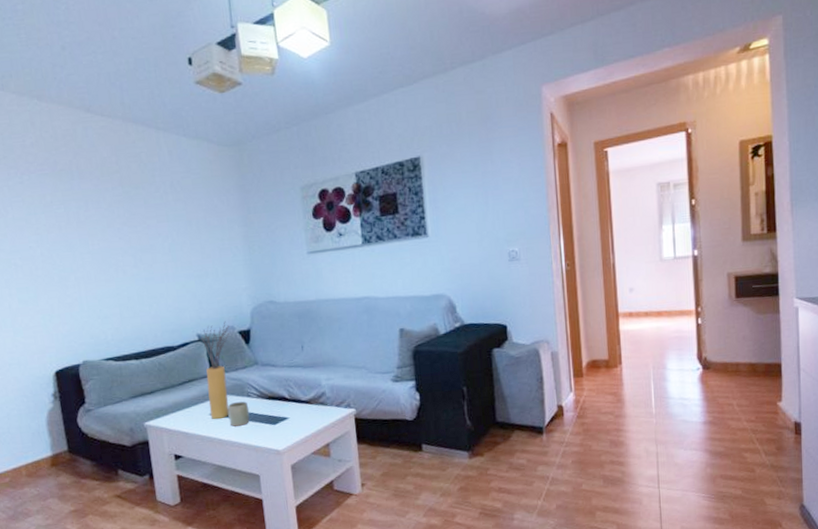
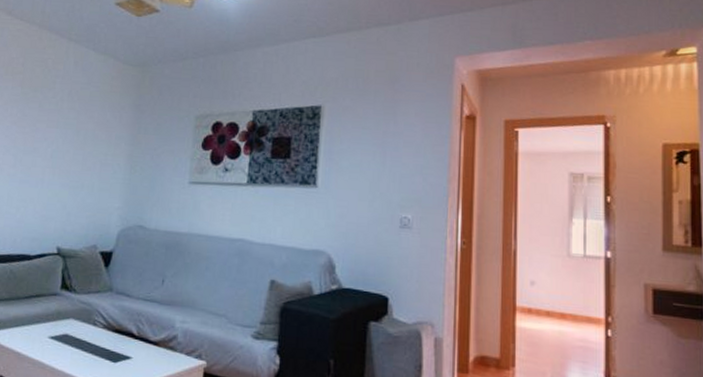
vase: present [201,321,230,420] -> none [49,239,93,345]
mug: present [227,401,250,427] -> none [67,328,92,357]

